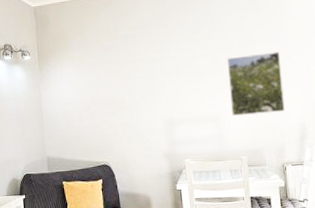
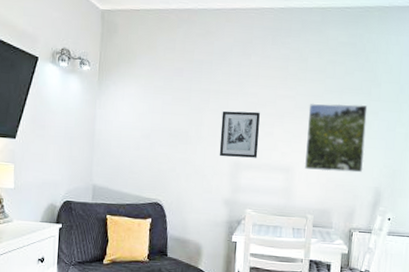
wall art: none [150,72,188,116] -> present [219,111,260,158]

